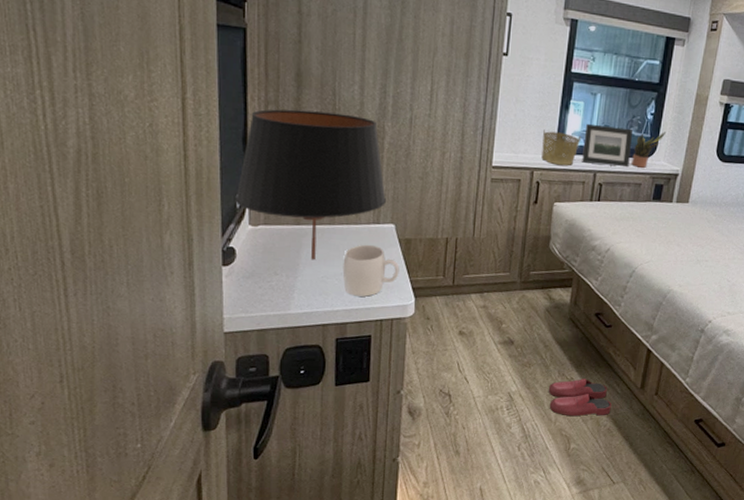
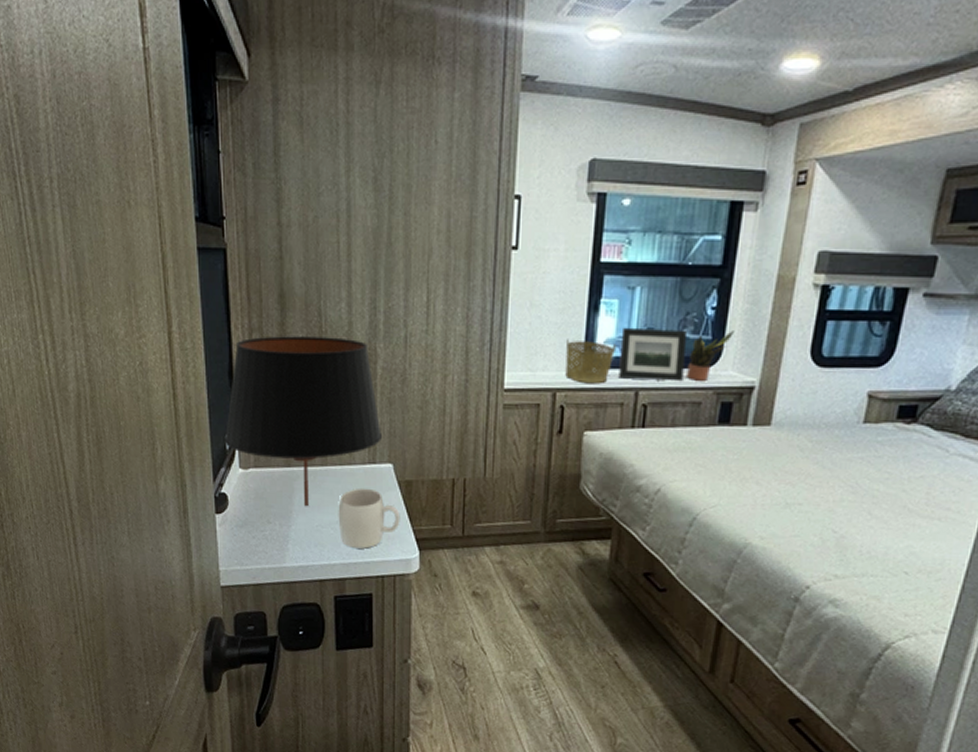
slippers: present [548,378,612,417] -> none [585,656,670,705]

